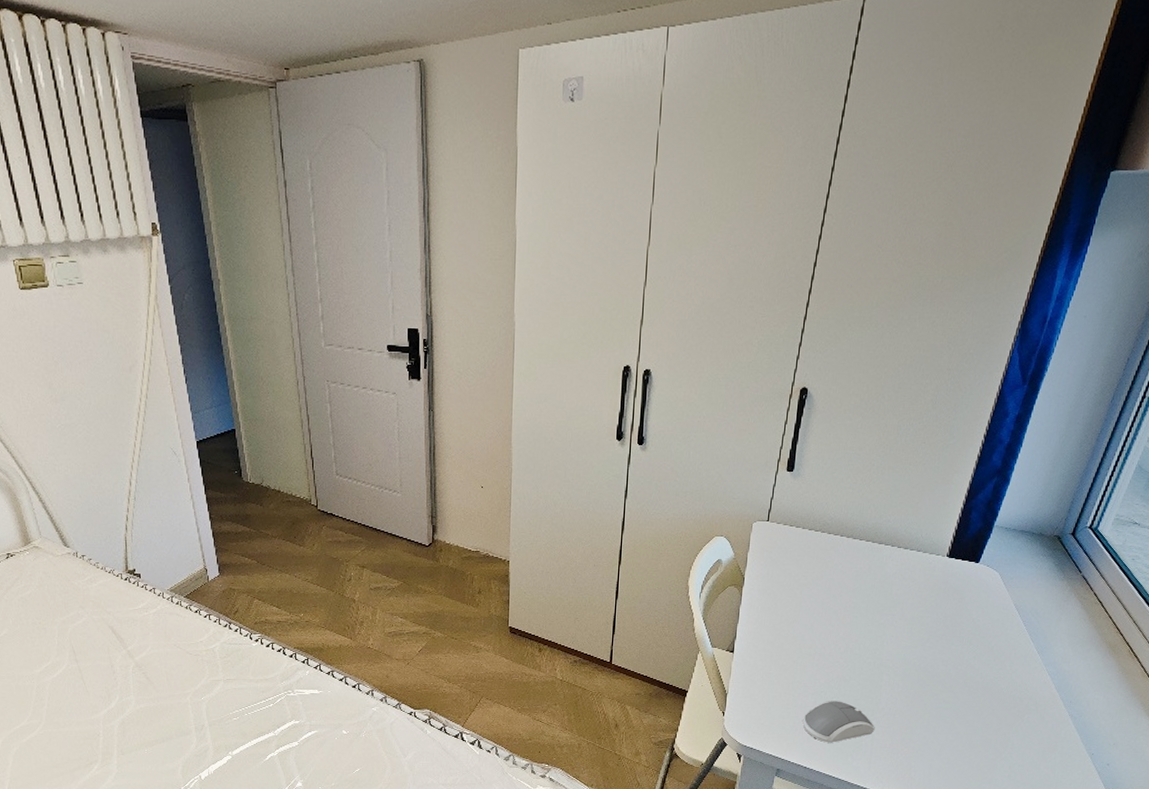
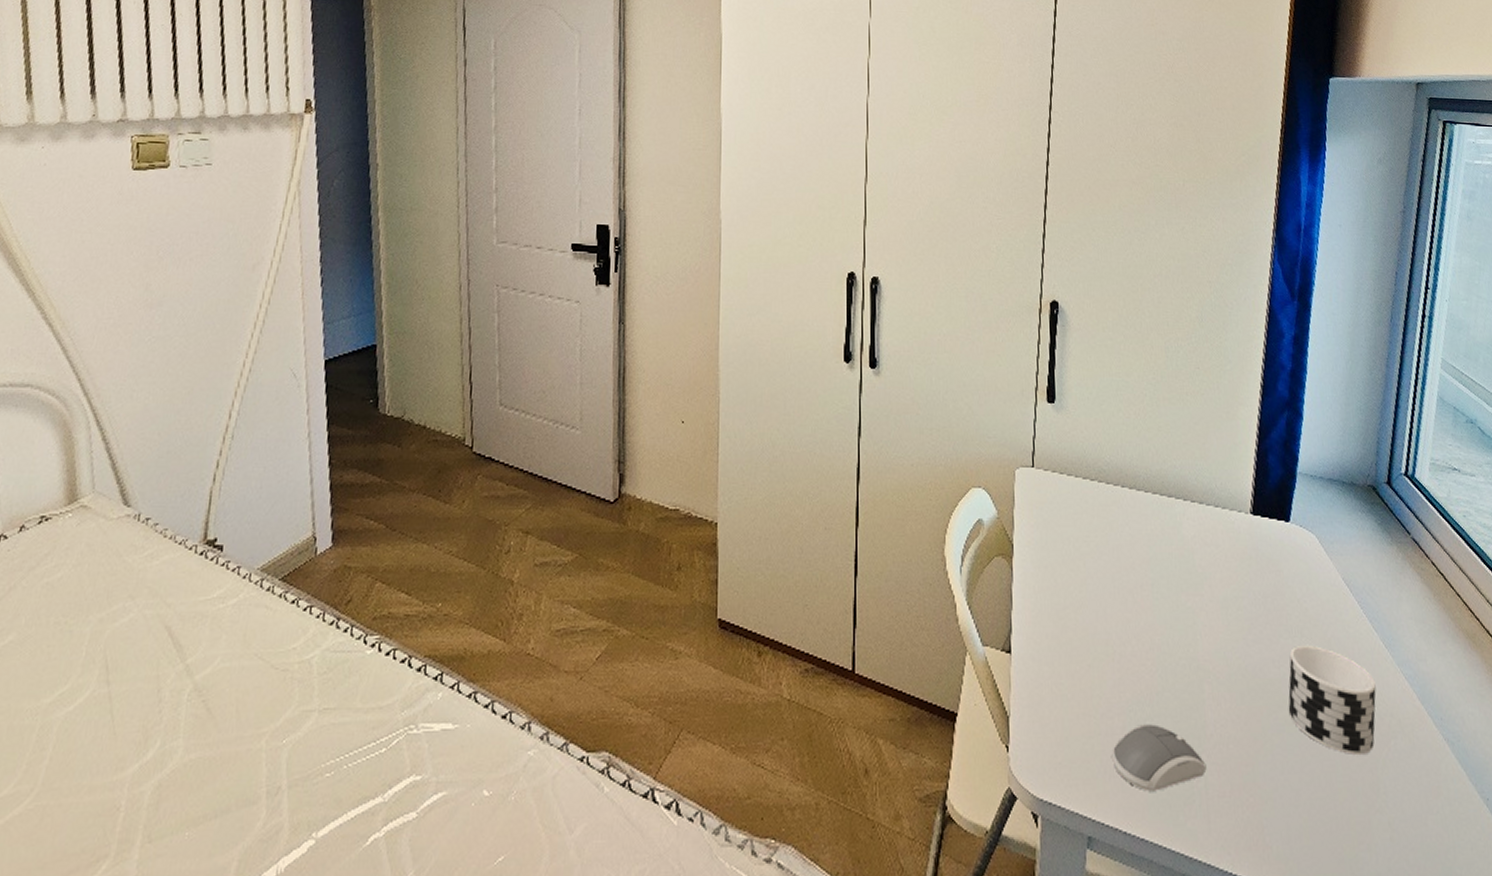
cup: none [947,650,1023,724] -> present [1288,644,1376,756]

